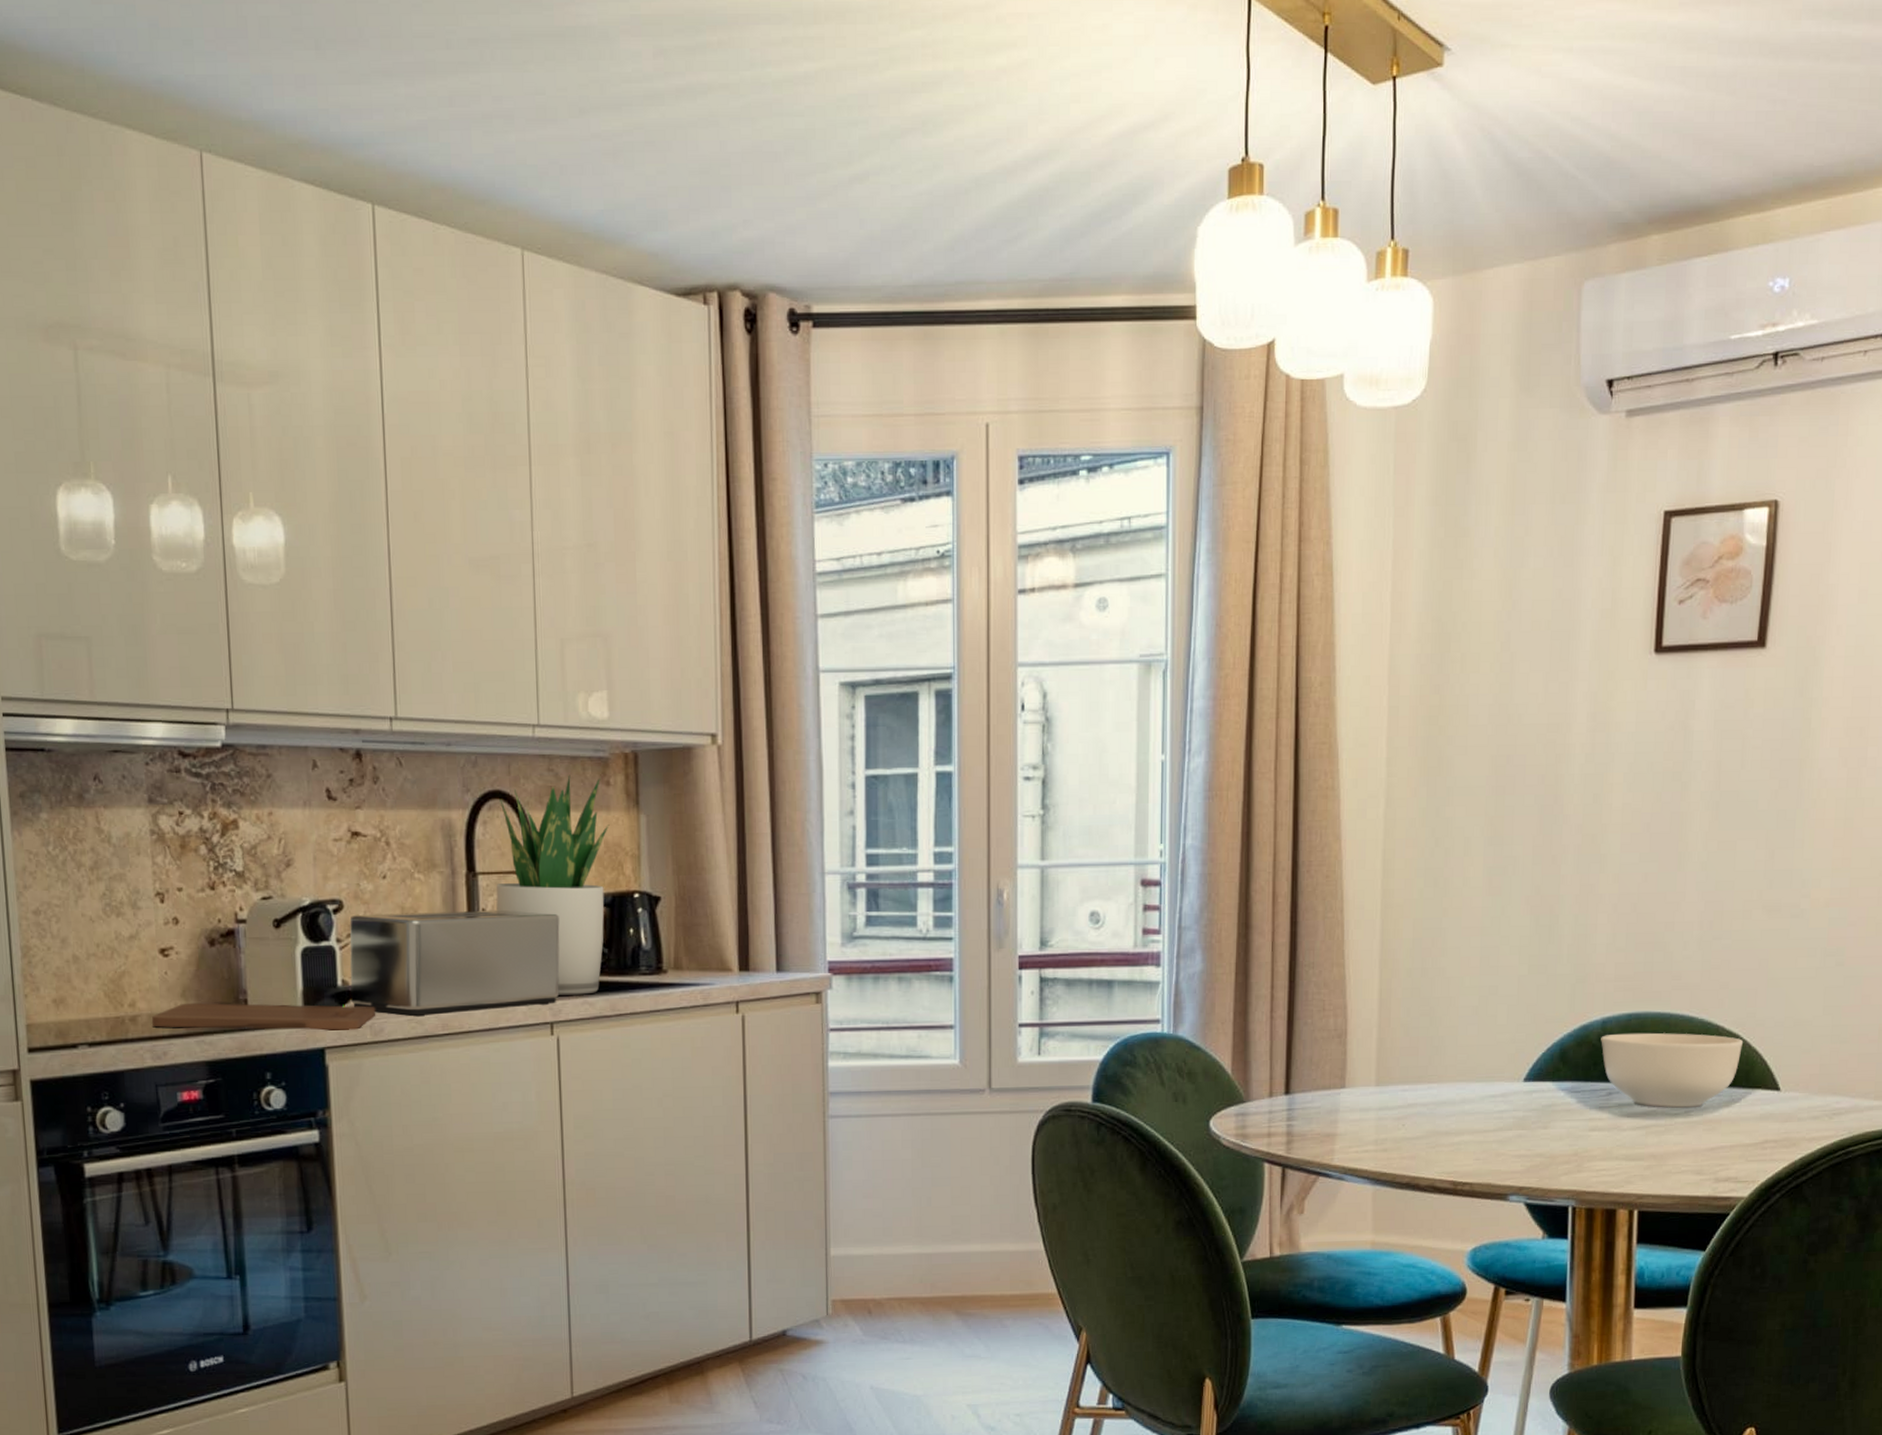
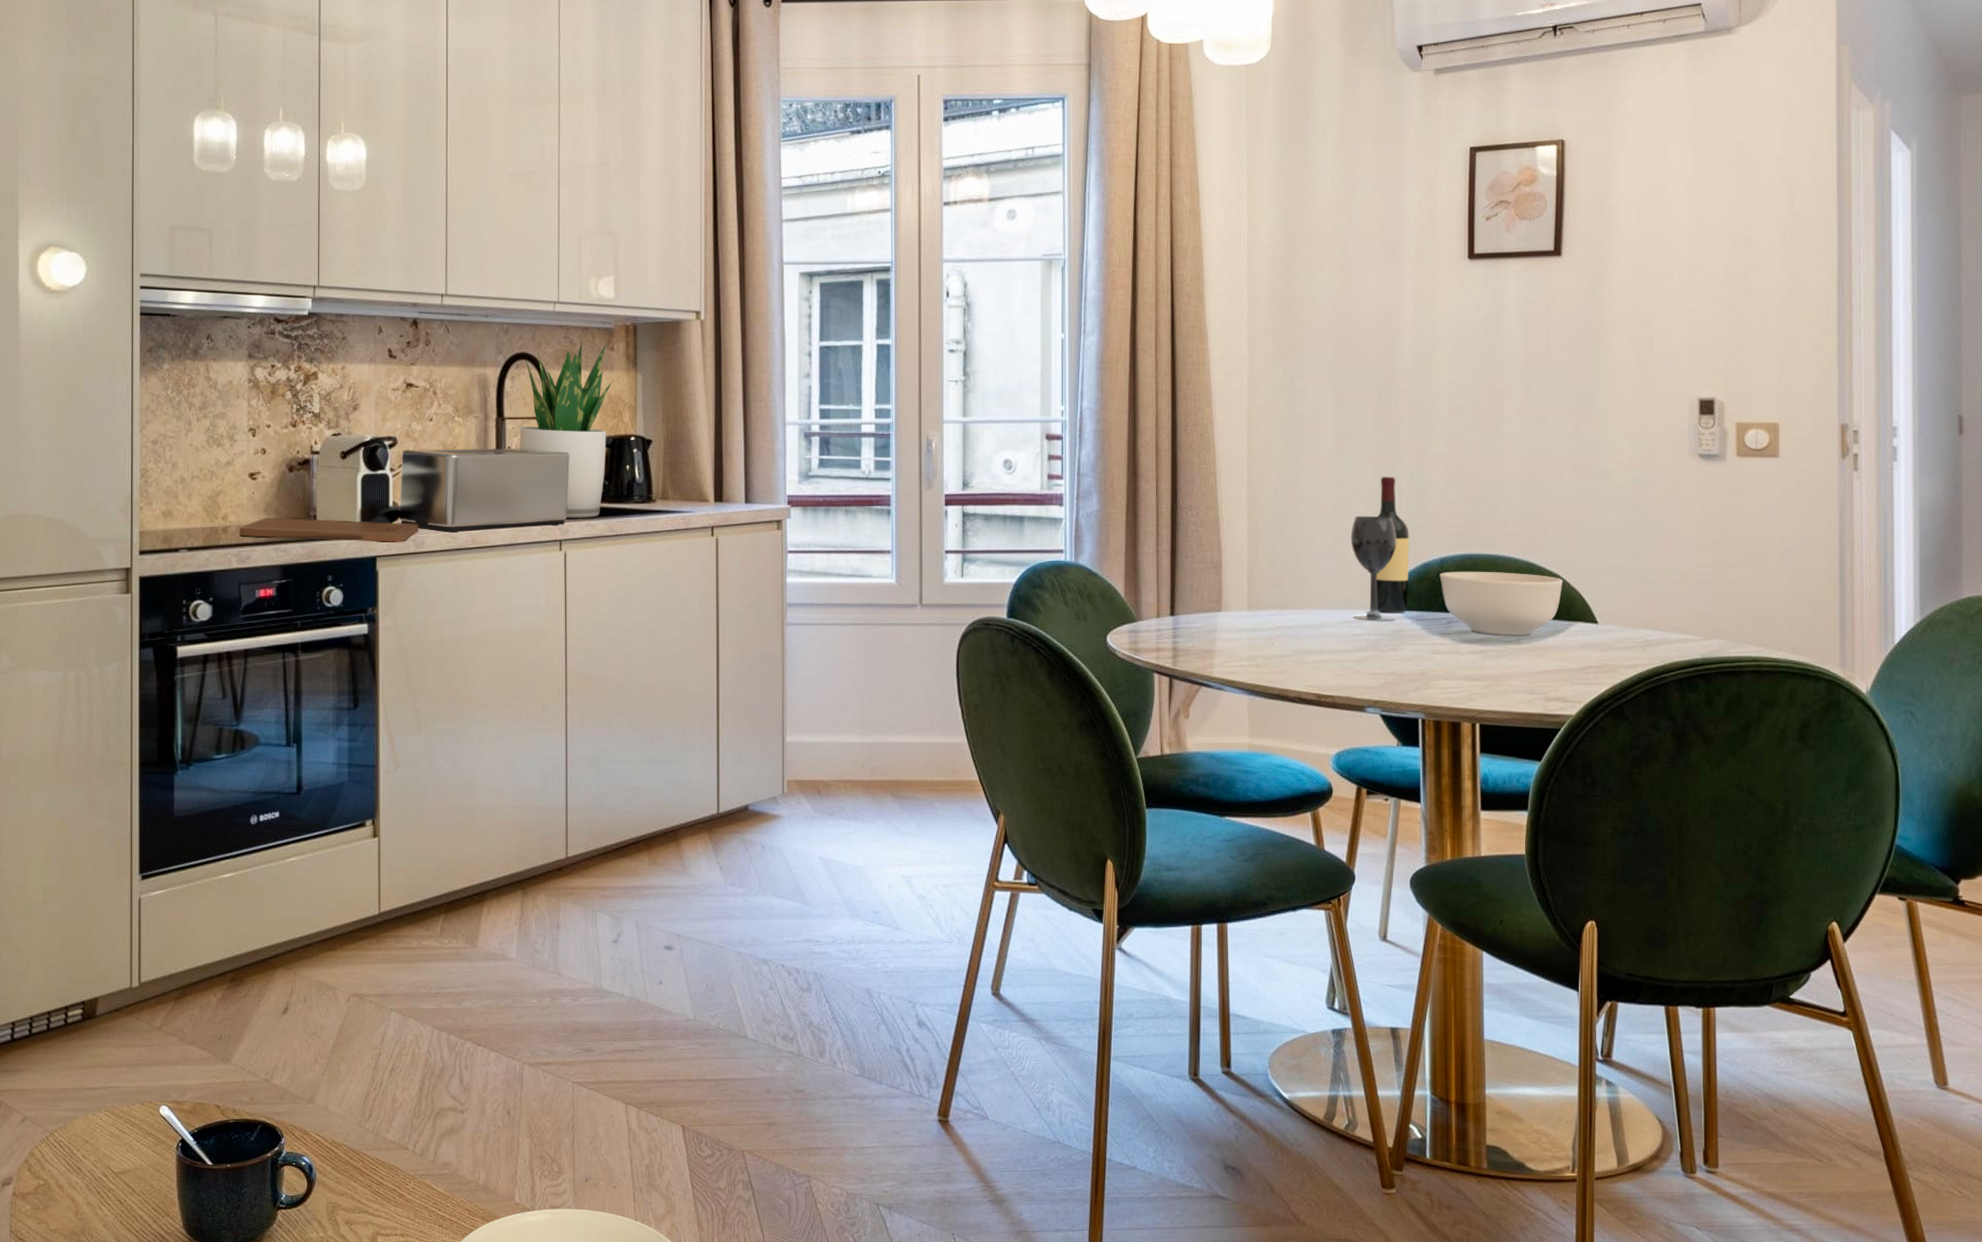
wine glass: none [1498,970,1554,1096] -> present [1350,516,1397,622]
wine bottle: none [1526,922,1568,1085] -> present [1376,476,1409,614]

